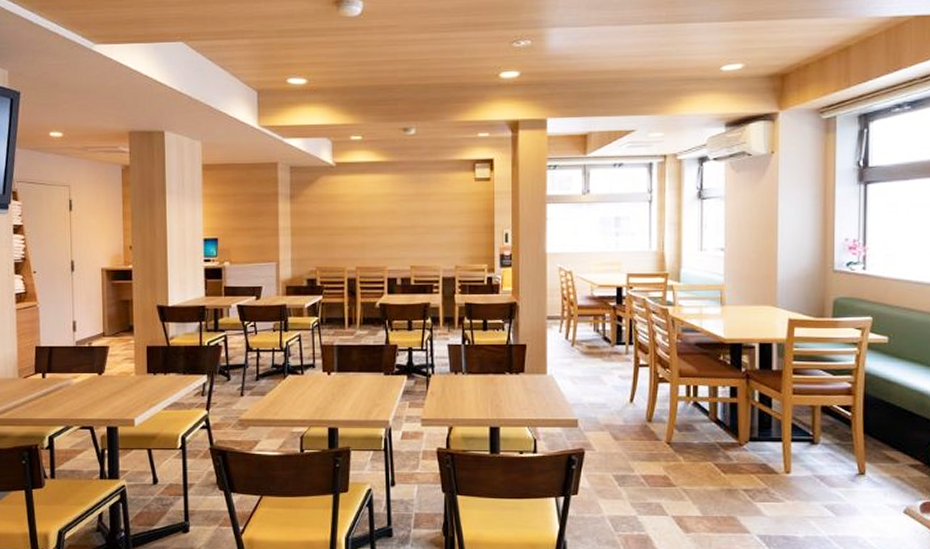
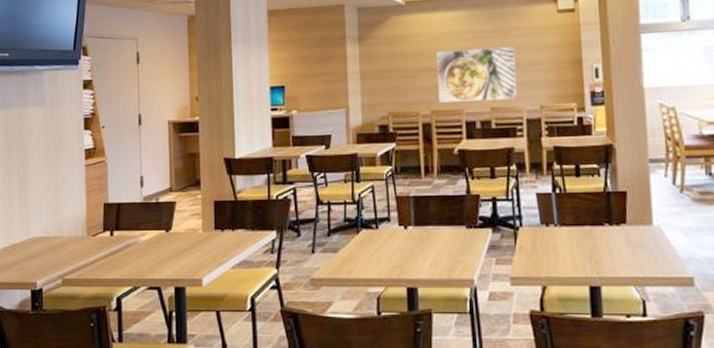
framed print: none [364,210,435,260] -> present [437,46,517,103]

